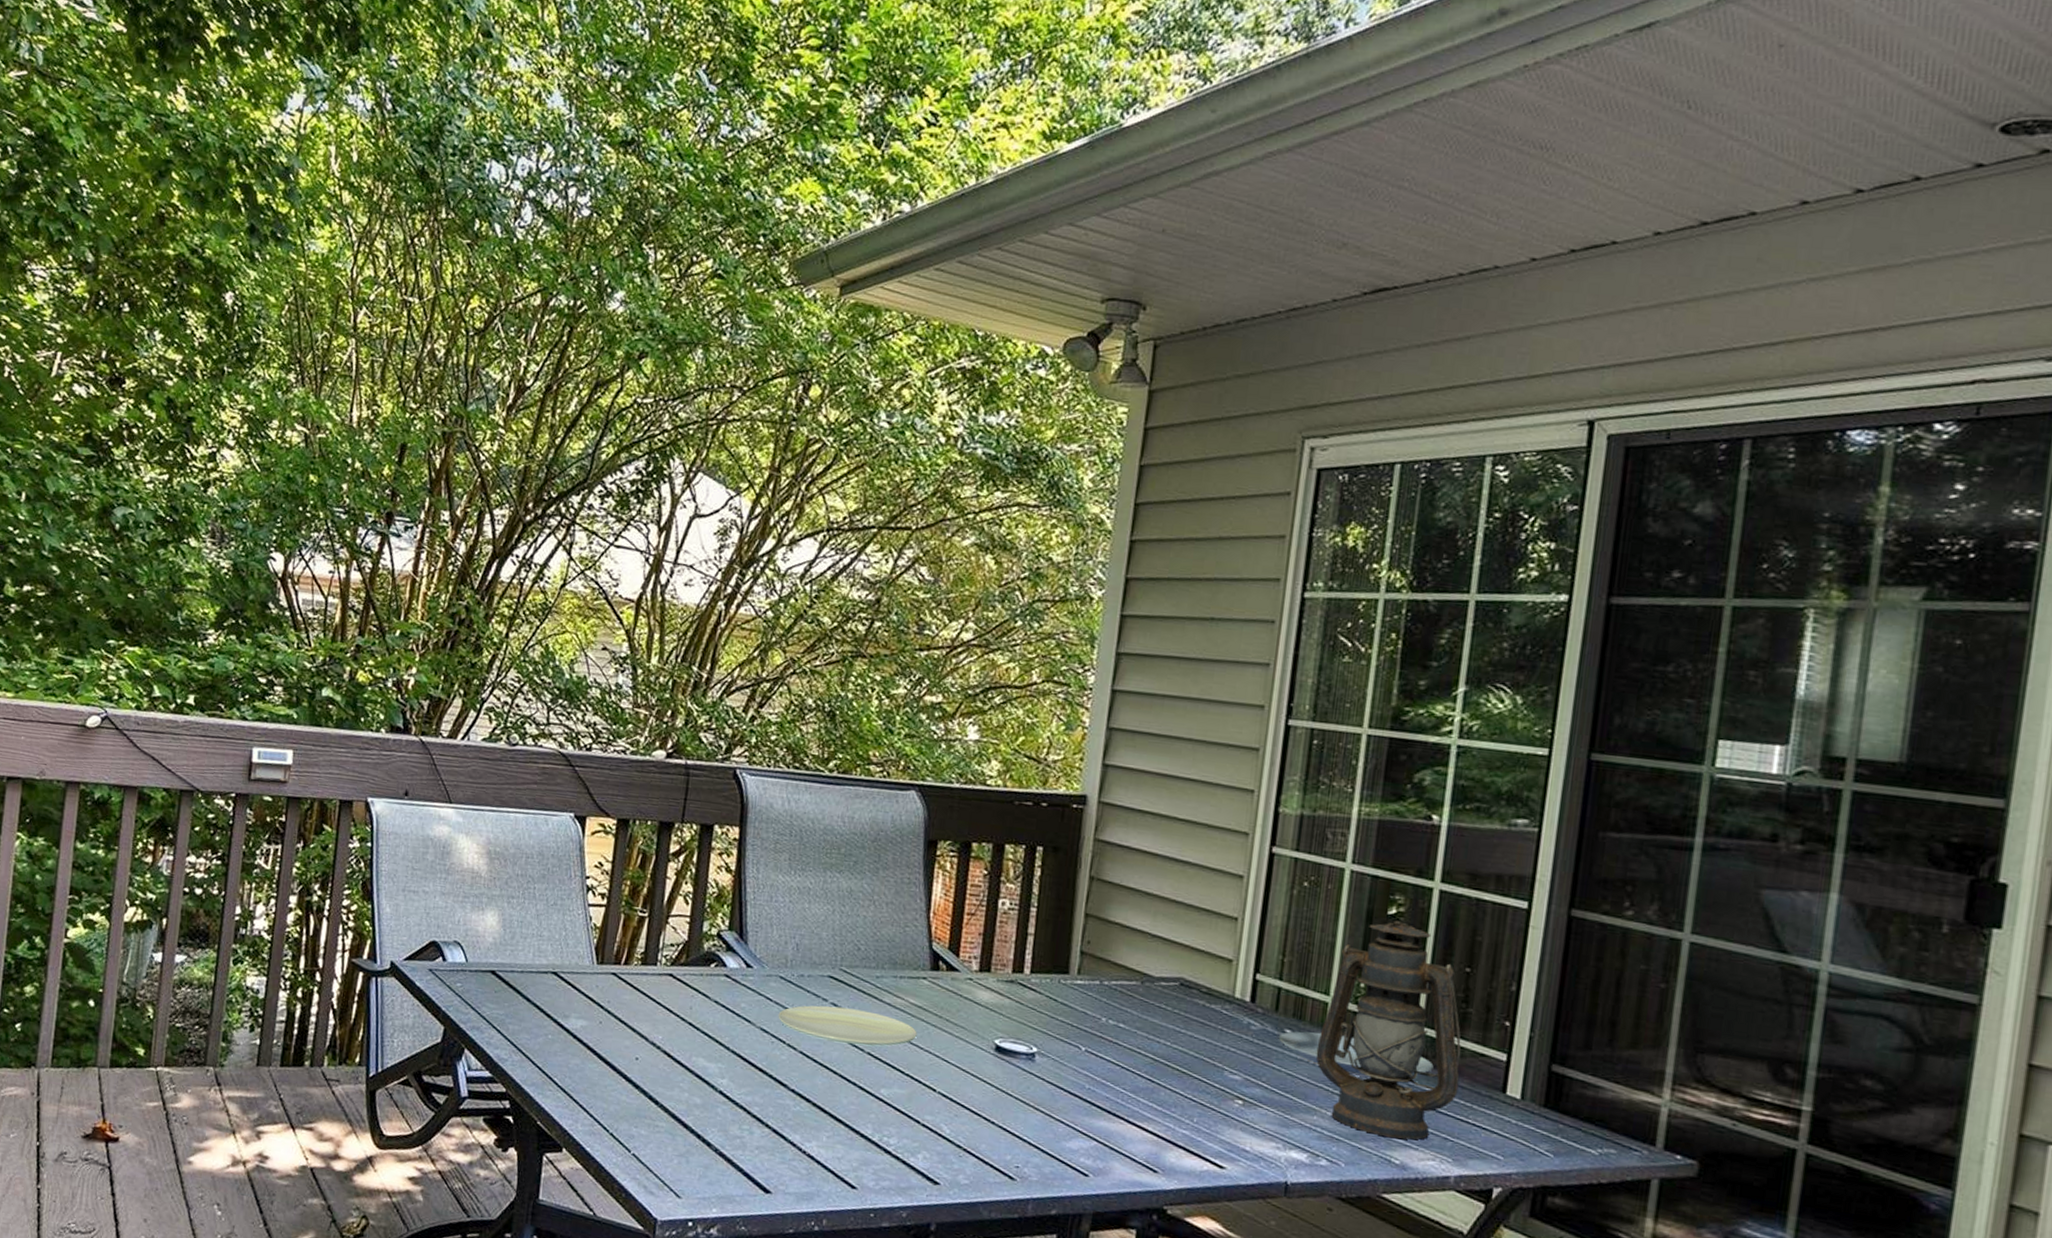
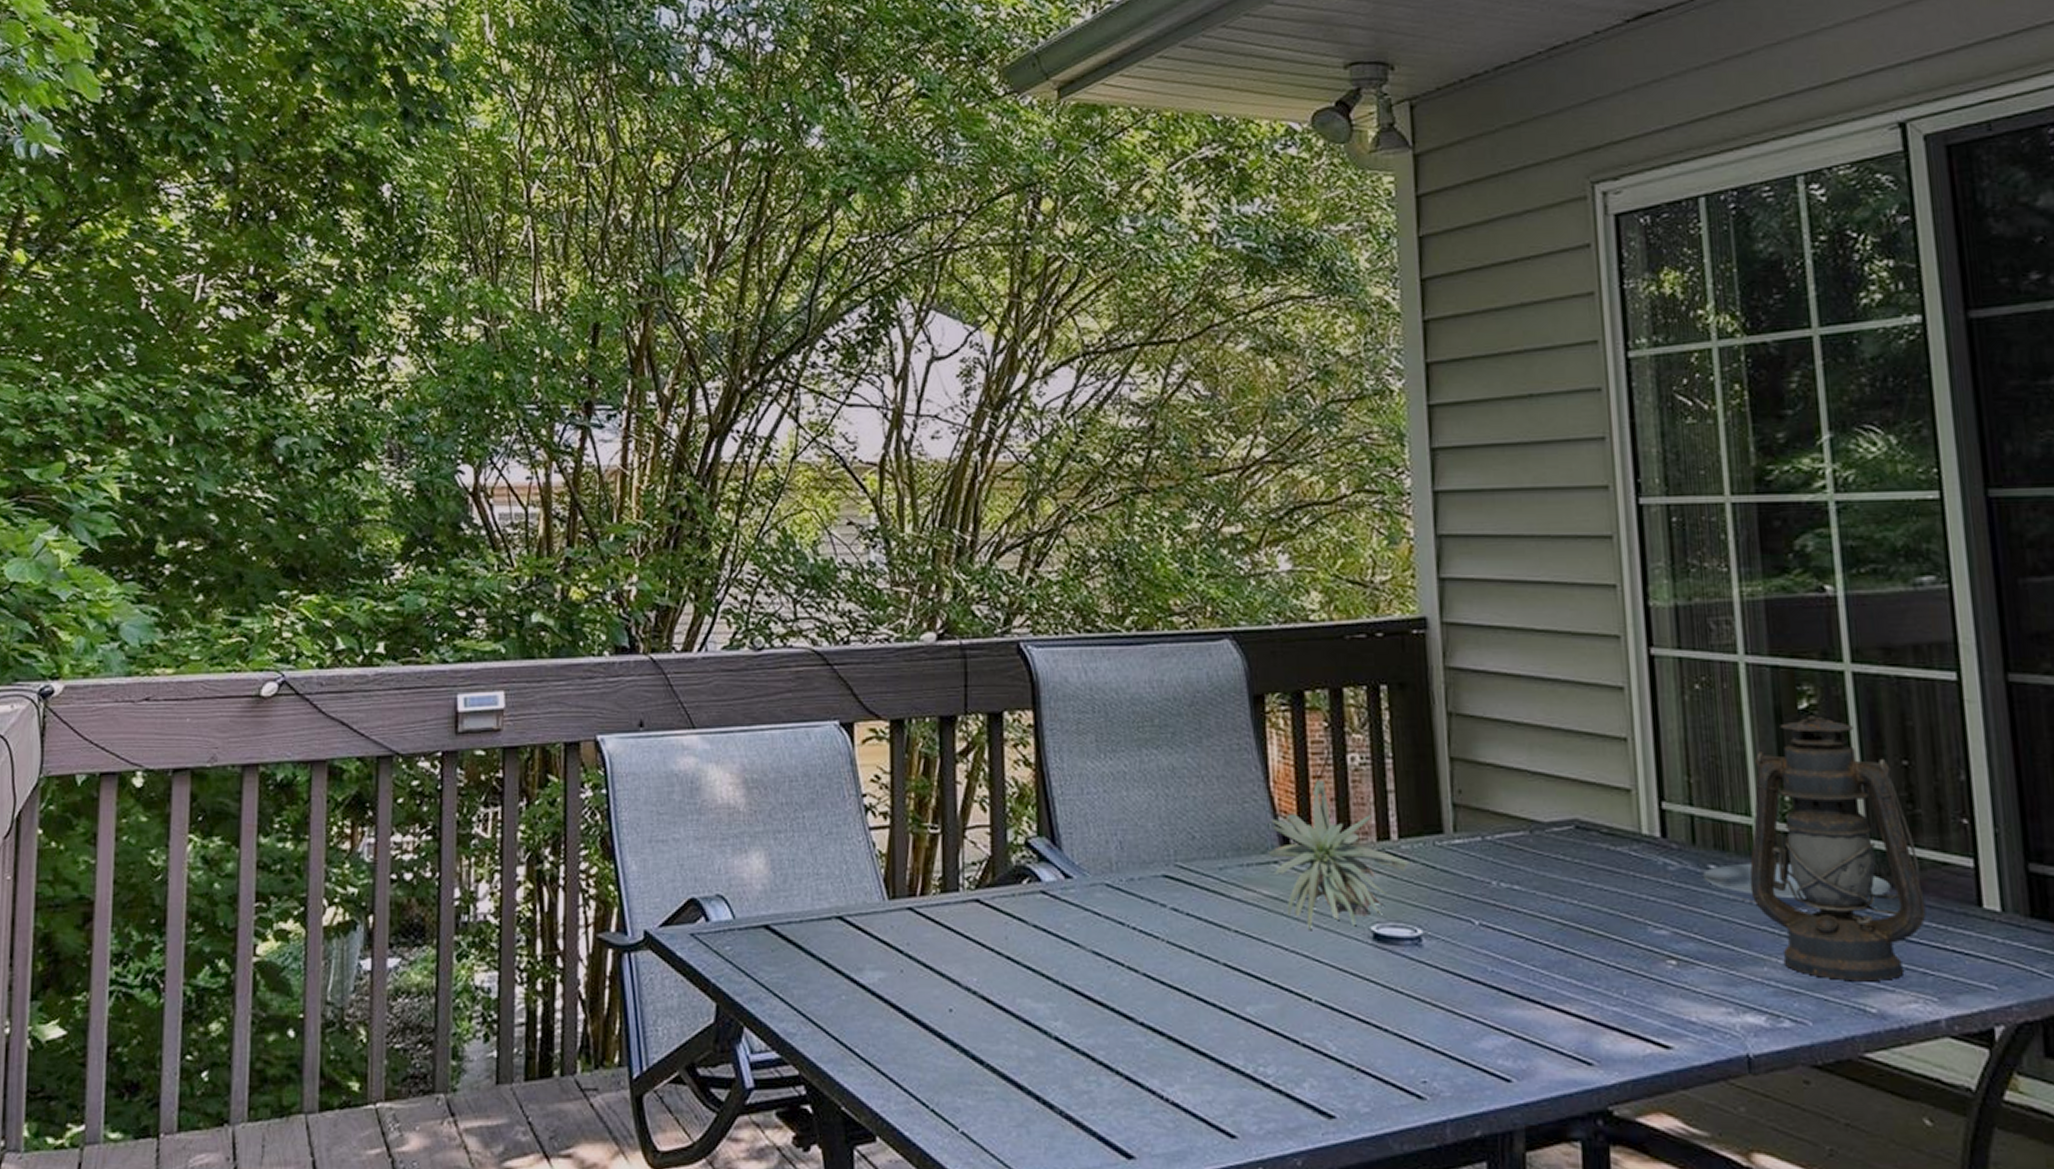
plate: present [778,1005,917,1047] -> none [1110,912,1278,957]
succulent plant: none [920,916,1036,1038] -> present [1269,779,1410,930]

